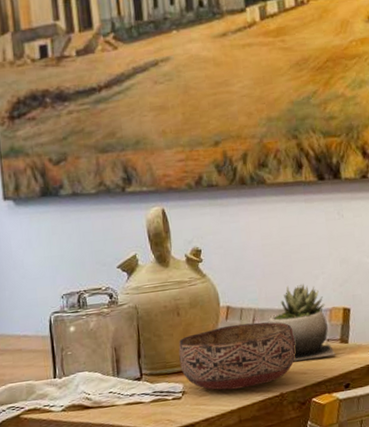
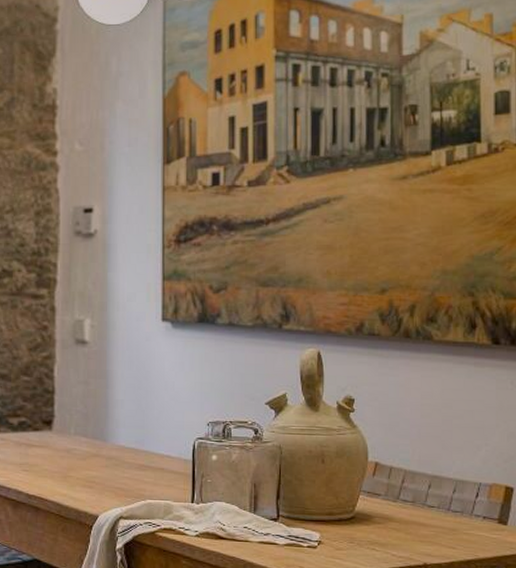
bowl: present [178,322,295,390] -> none [319,482,446,551]
succulent plant: present [267,283,335,361] -> none [418,451,491,535]

